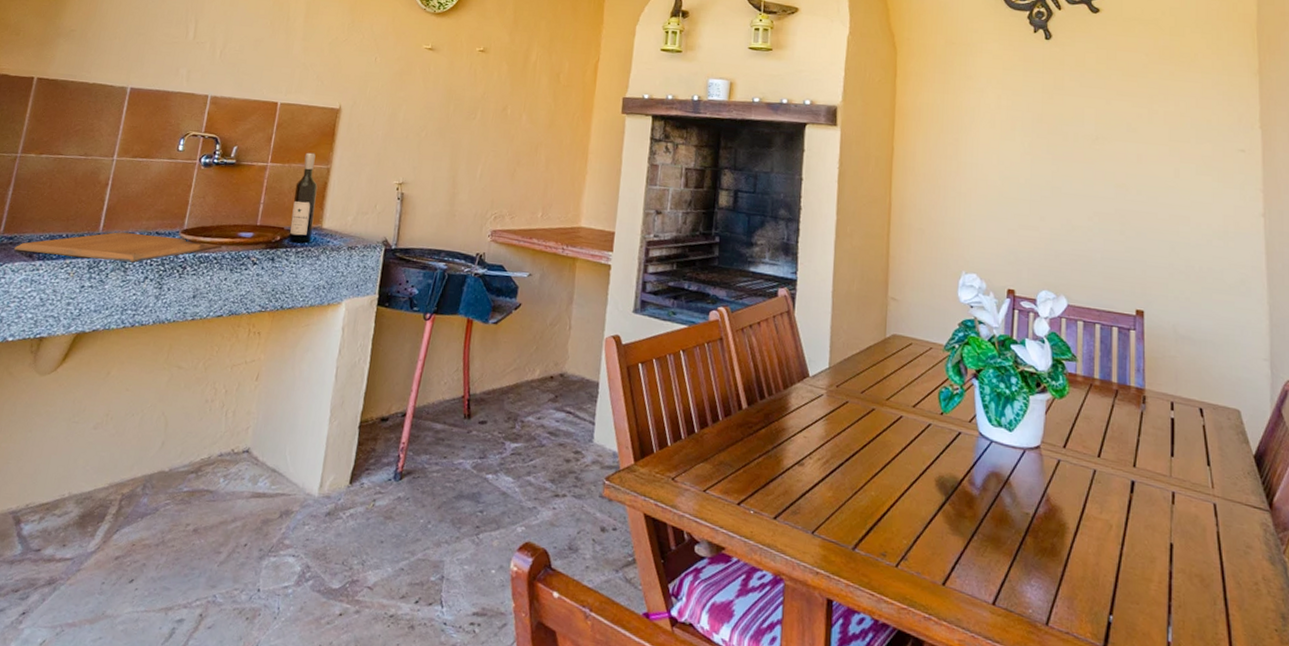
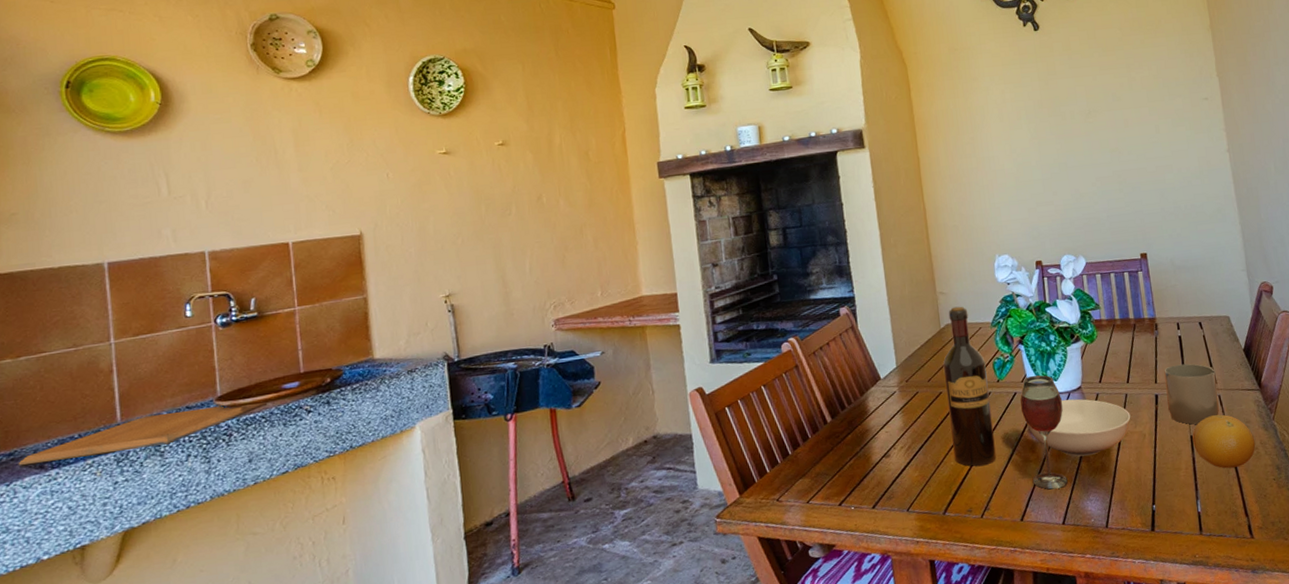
bottle: present [289,152,318,244] -> none [332,286,365,381]
wine bottle: none [876,317,930,507] -> present [943,306,996,467]
wineglass: none [963,418,1015,560] -> present [1020,375,1068,490]
bowl: none [968,455,1097,532] -> present [1027,398,1131,457]
cup: none [1146,450,1213,532] -> present [1164,363,1219,425]
fruit: none [1172,525,1256,601] -> present [1192,414,1256,469]

